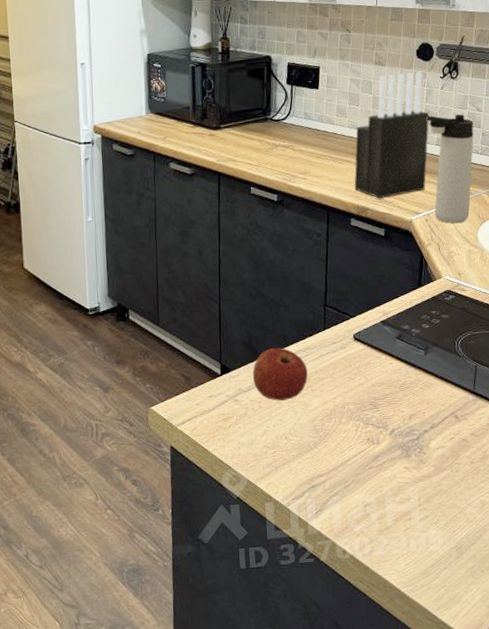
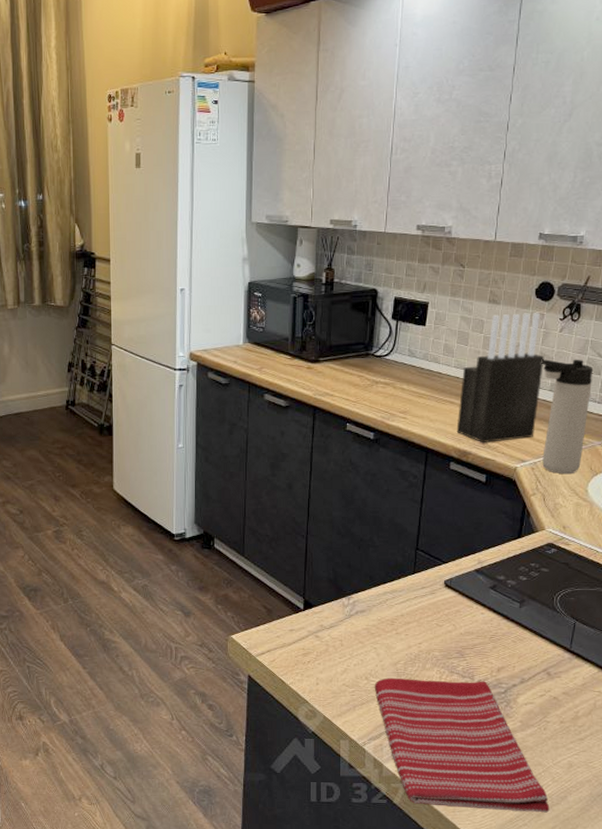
apple: present [253,348,308,401] -> none [336,588,393,641]
dish towel: none [294,429,467,560] -> present [374,677,550,813]

